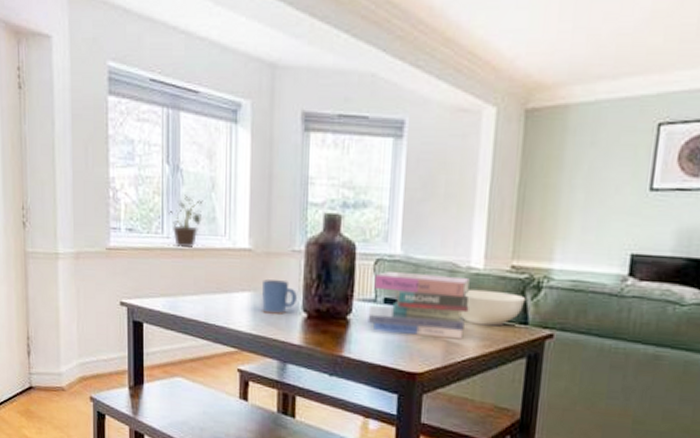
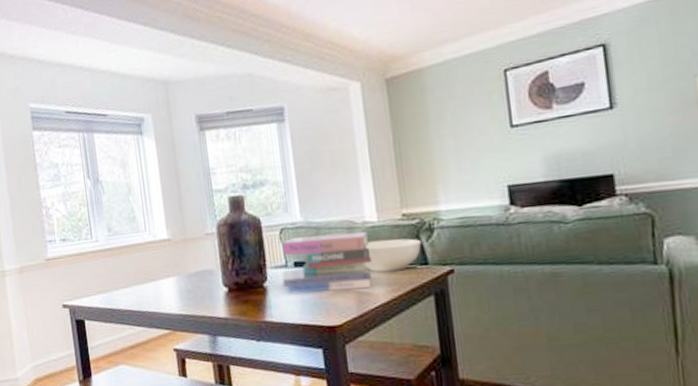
potted plant: present [167,195,206,249] -> none [93,202,125,249]
mug: present [262,279,297,314] -> none [184,262,217,294]

